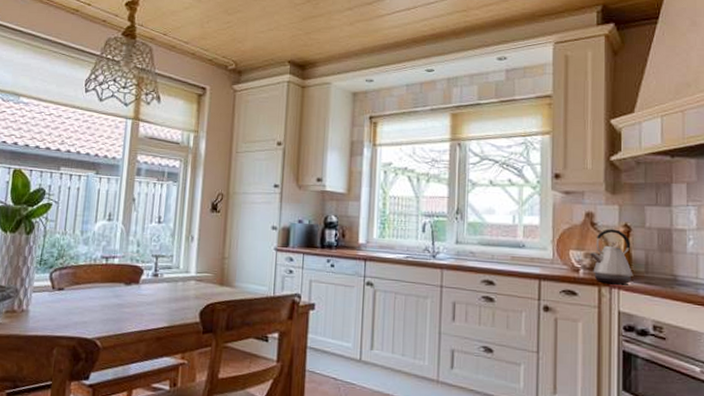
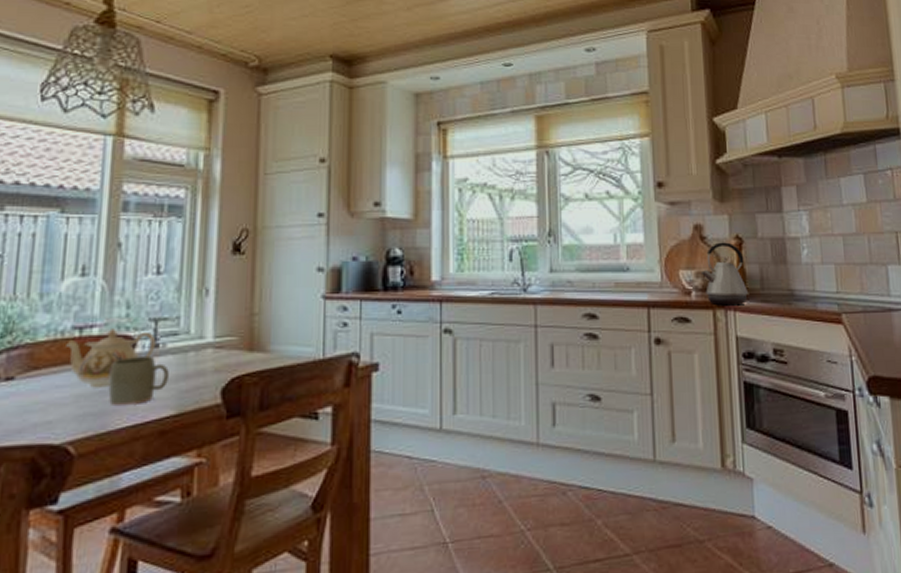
teapot: none [97,260,157,302] -> present [66,329,156,388]
mug: none [123,281,164,317] -> present [108,355,169,407]

